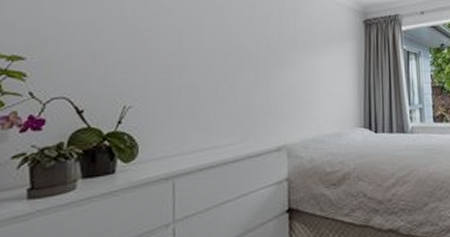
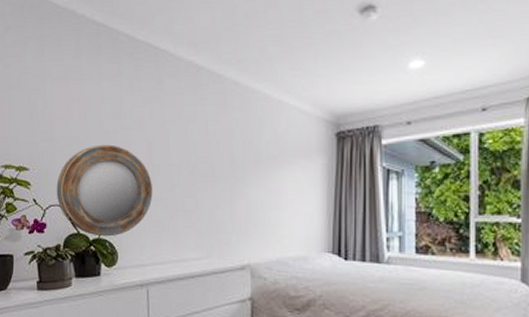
home mirror: none [61,31,183,130] -> present [56,144,153,237]

